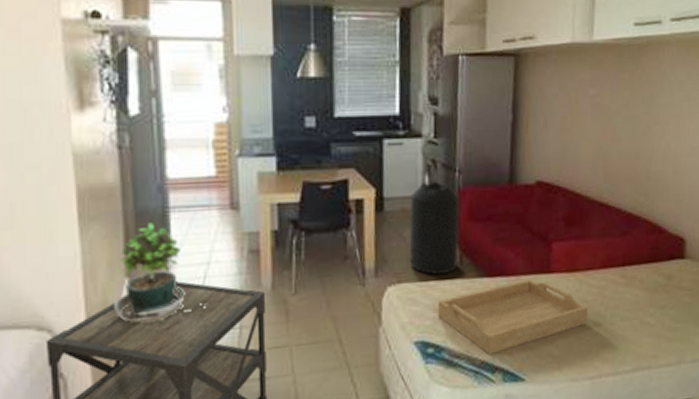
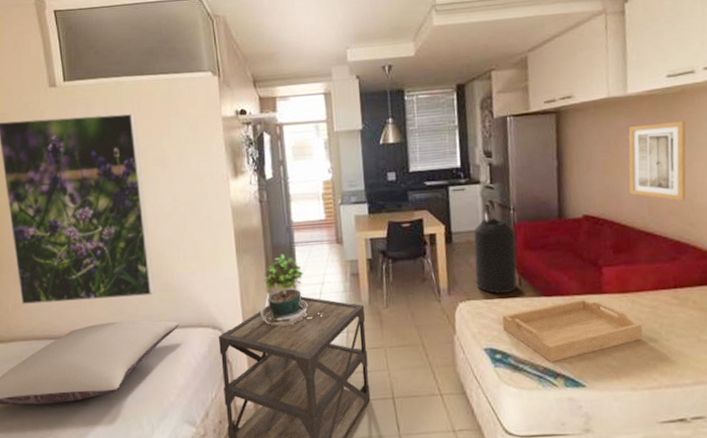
wall art: none [586,78,649,168] -> present [628,121,686,201]

